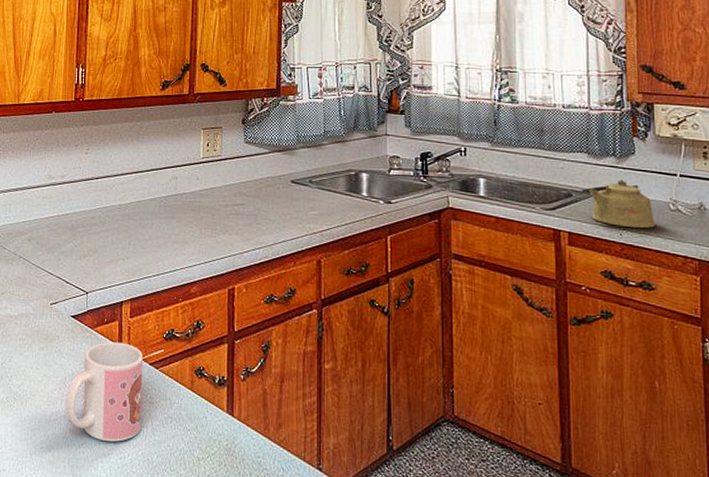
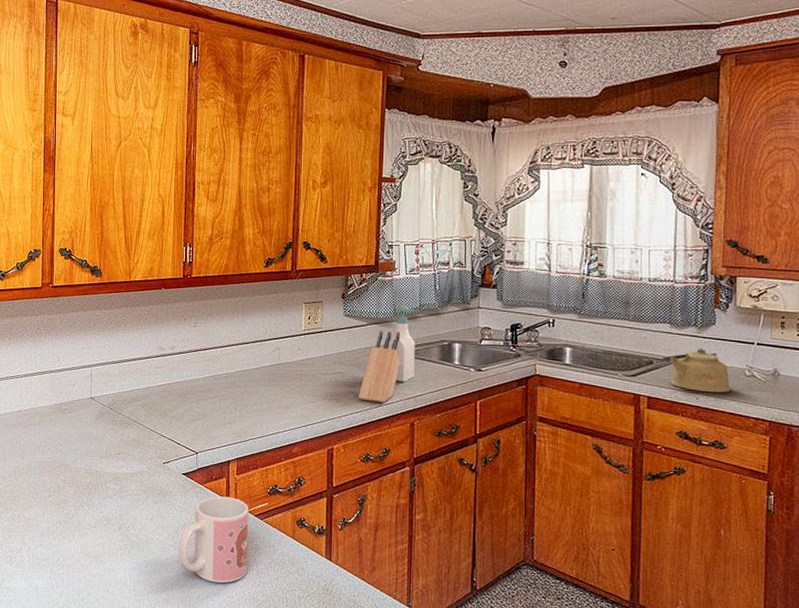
knife block: none [260,159,305,238] -> present [358,331,400,403]
soap bottle: none [291,131,320,215] -> present [387,305,416,382]

